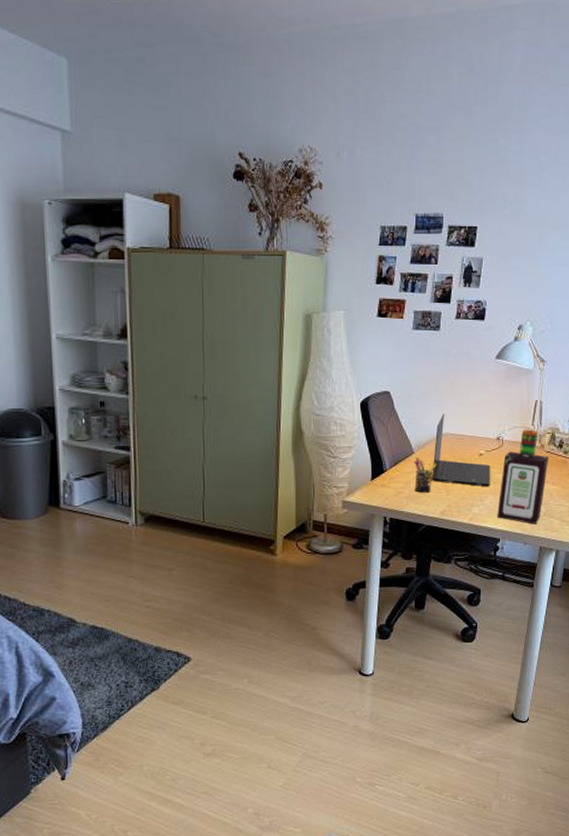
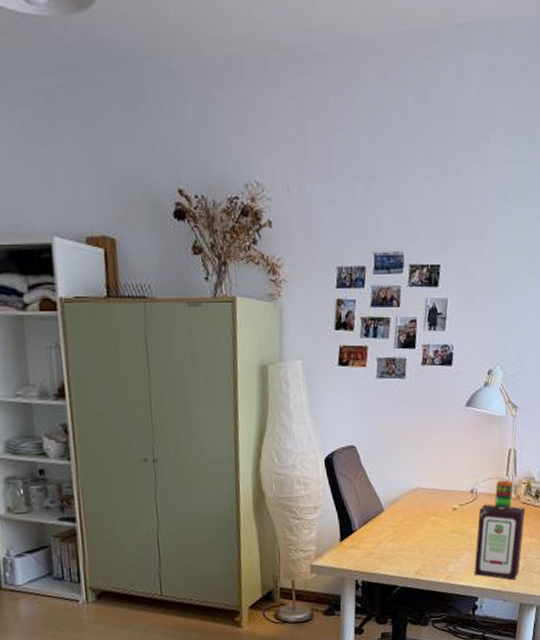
pen holder: present [414,457,437,493] -> none [385,515,409,553]
laptop: present [432,413,491,487] -> none [404,466,466,543]

